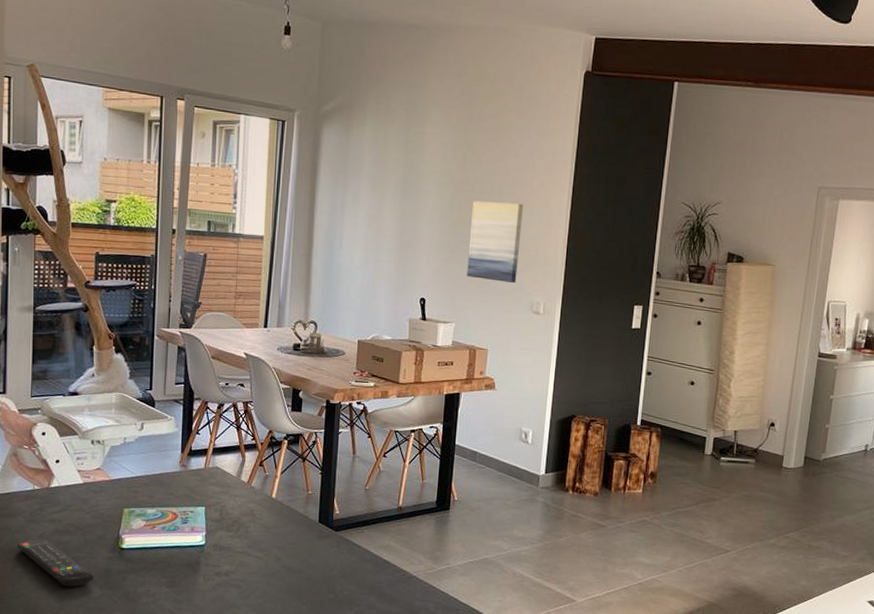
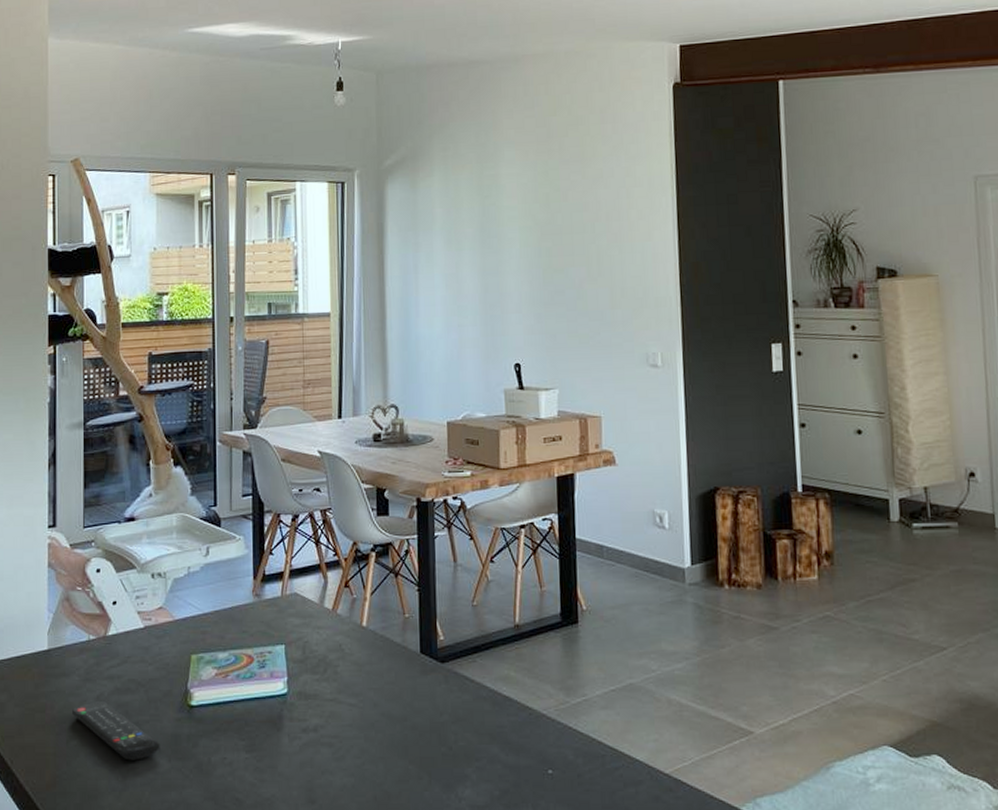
wall art: present [467,200,523,284] -> none [563,240,625,334]

